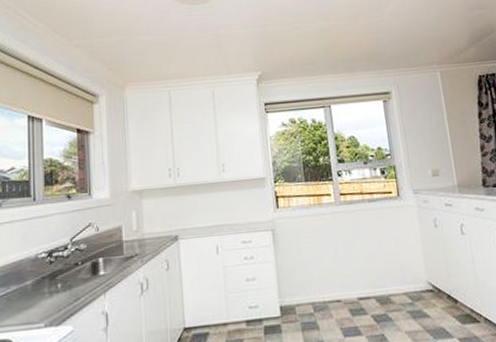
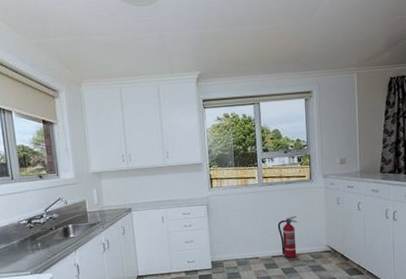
fire extinguisher: none [362,242,390,301] -> present [277,215,298,258]

